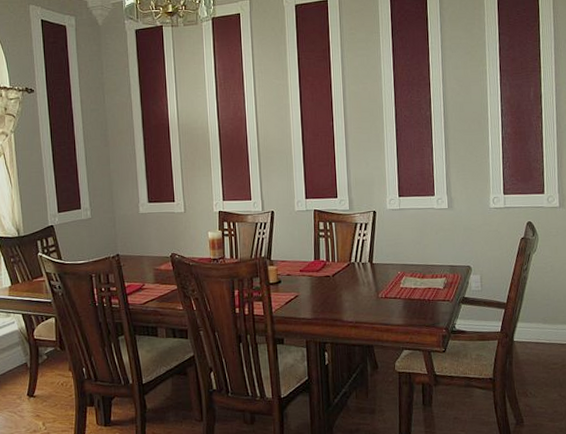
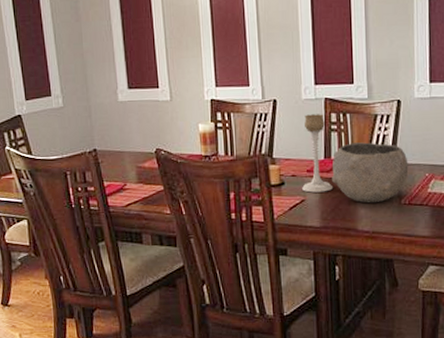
candle holder: none [296,223,321,289] -> present [302,114,332,193]
bowl: none [320,246,384,298] -> present [331,142,409,203]

